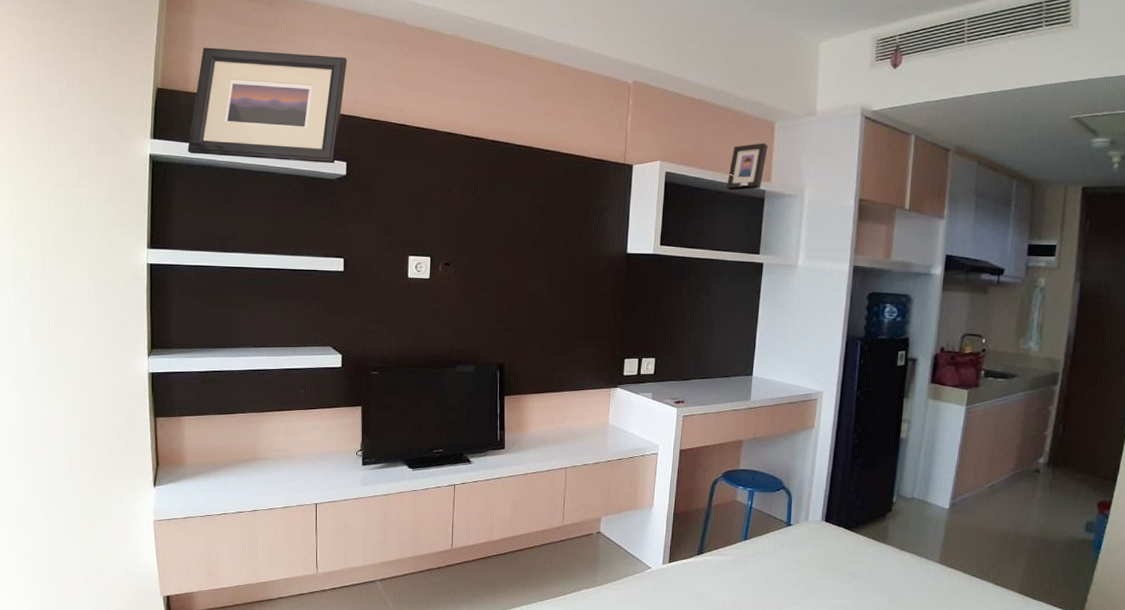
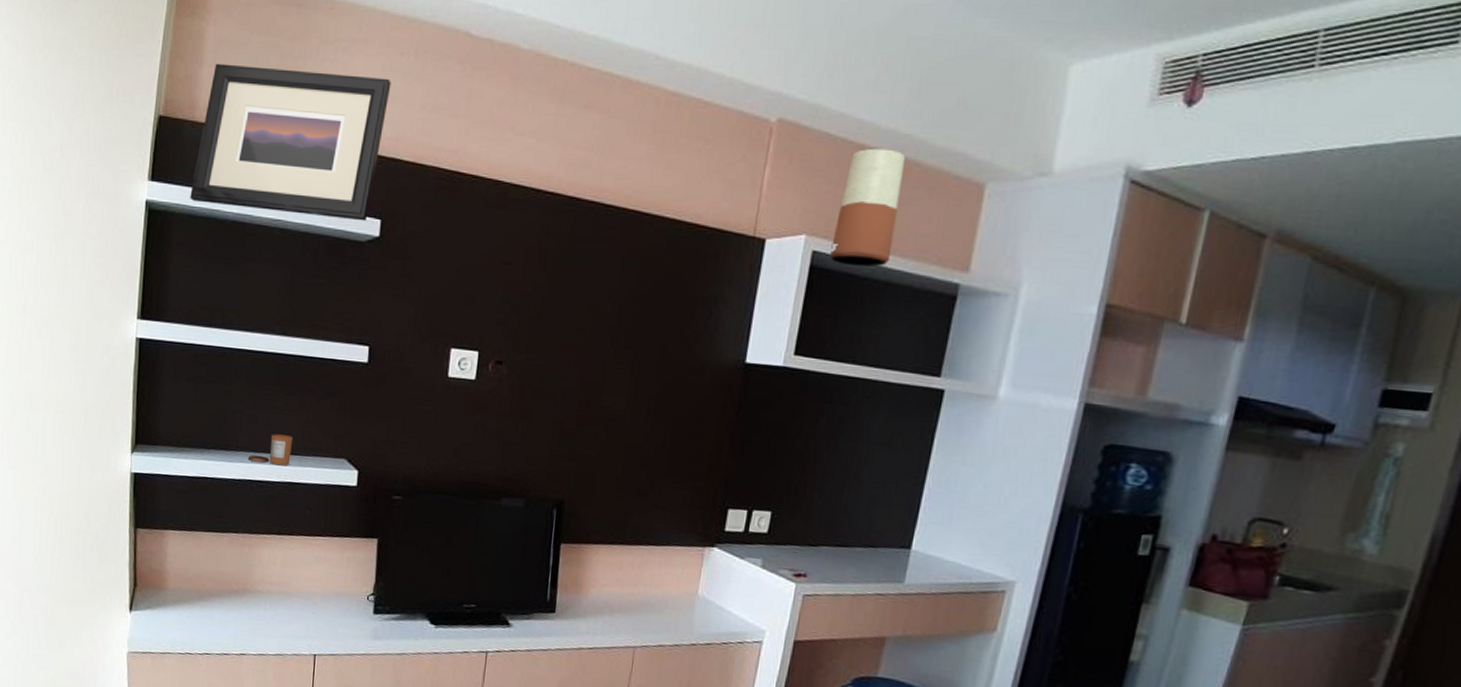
candle: none [249,332,287,356] -> present [247,434,294,466]
vase: none [678,100,721,181] -> present [830,148,905,267]
picture frame: present [727,143,768,191] -> none [901,214,971,283]

